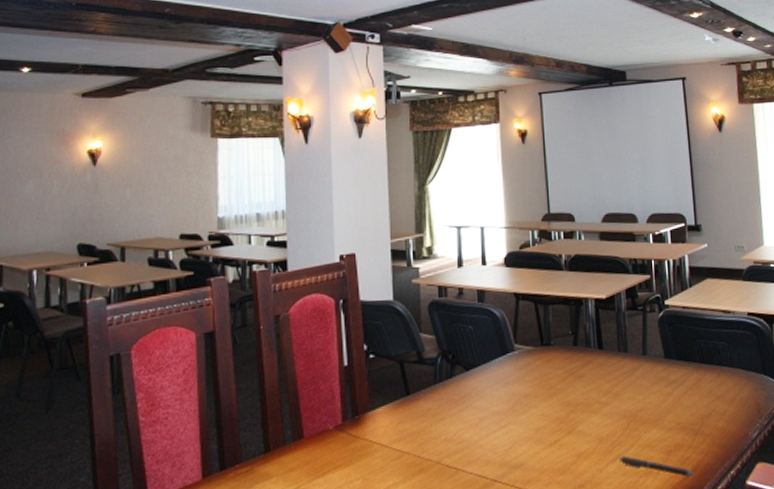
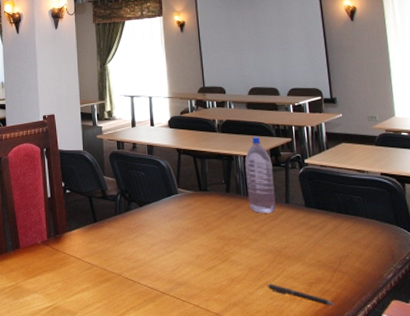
water bottle: none [596,274,632,370] -> present [245,136,276,213]

